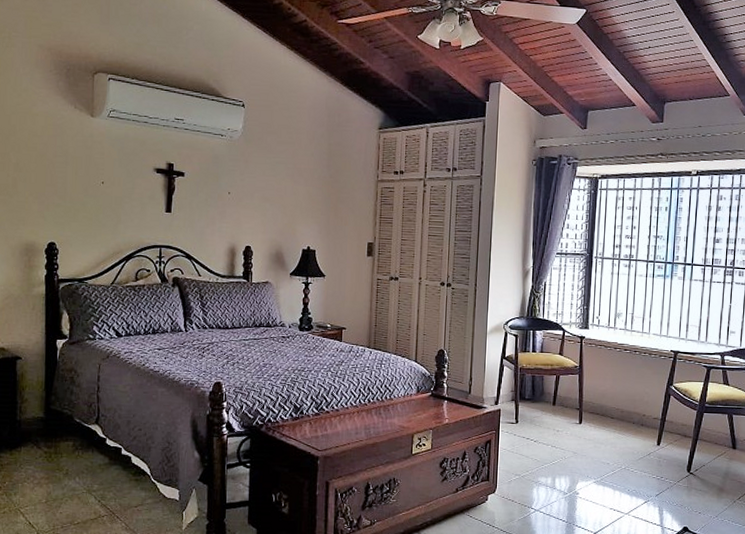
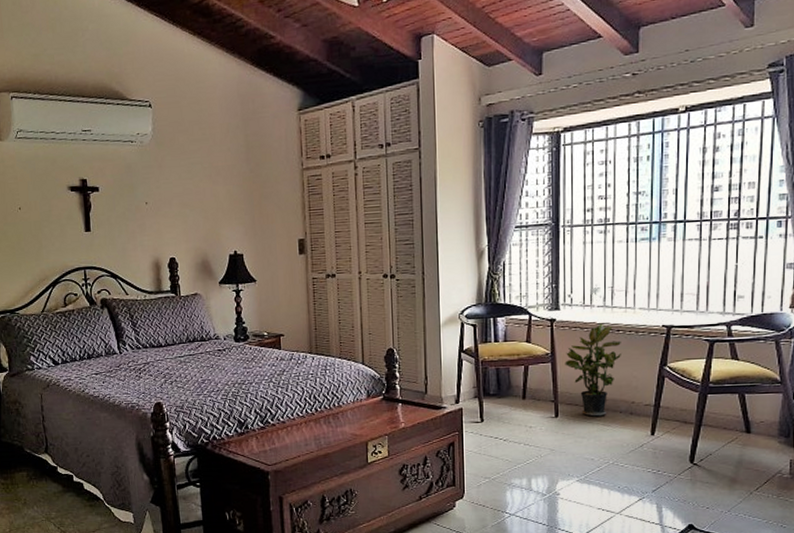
potted plant: none [590,344,637,426] -> present [565,323,621,417]

